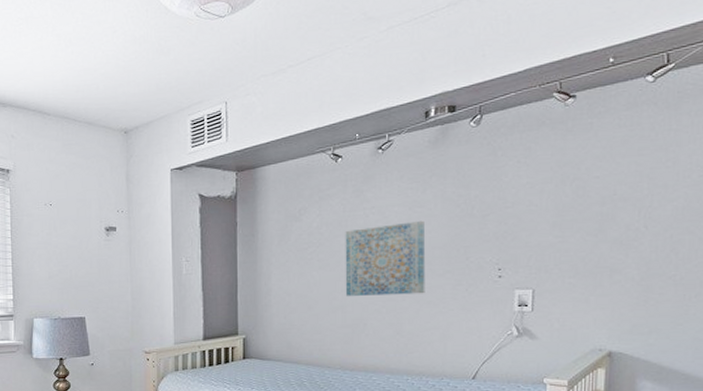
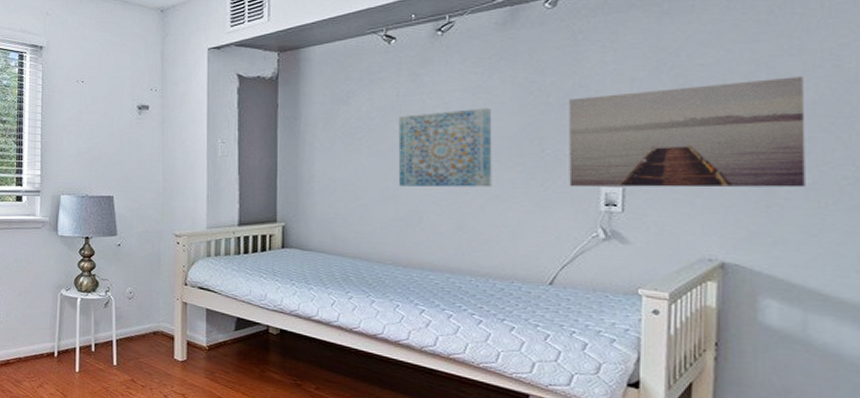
wall art: none [489,186,677,291] -> present [569,76,805,188]

